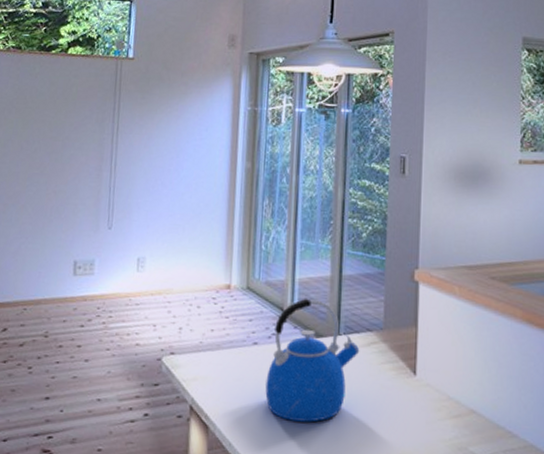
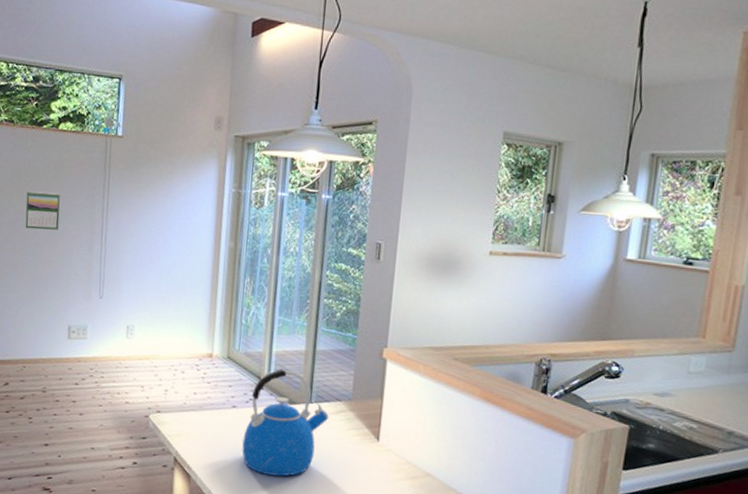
calendar: none [30,118,68,158] -> present [25,191,60,230]

